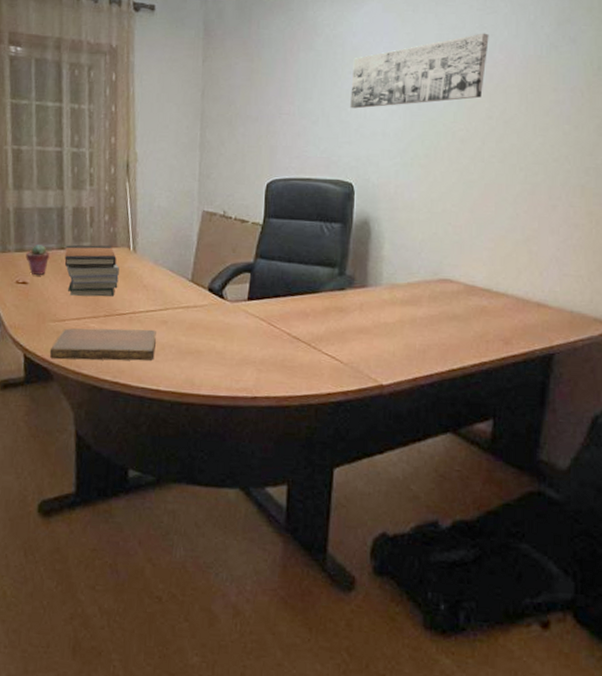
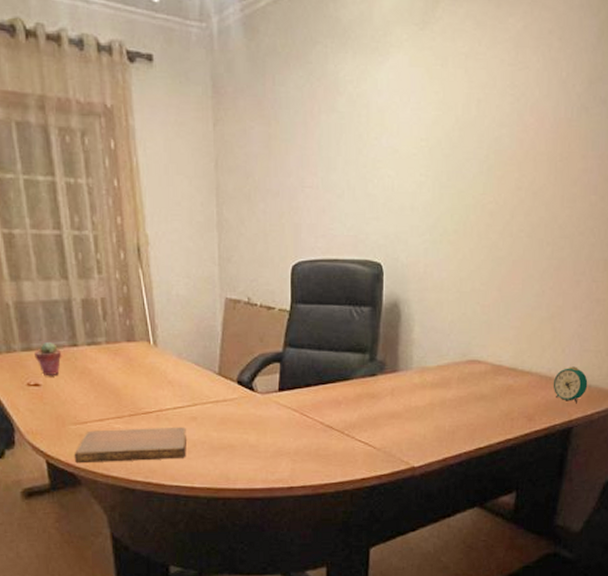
book stack: present [64,245,119,297] -> none [78,340,141,396]
wall art: present [350,33,489,109] -> none [377,92,520,180]
alarm clock: none [530,290,569,328] -> present [553,366,588,403]

